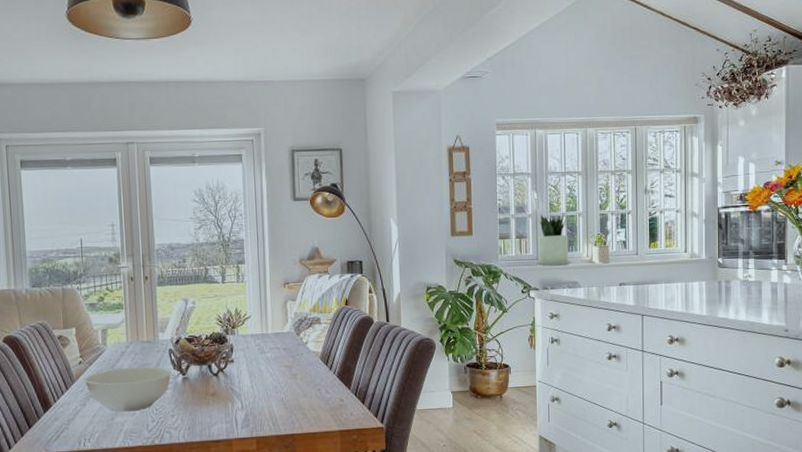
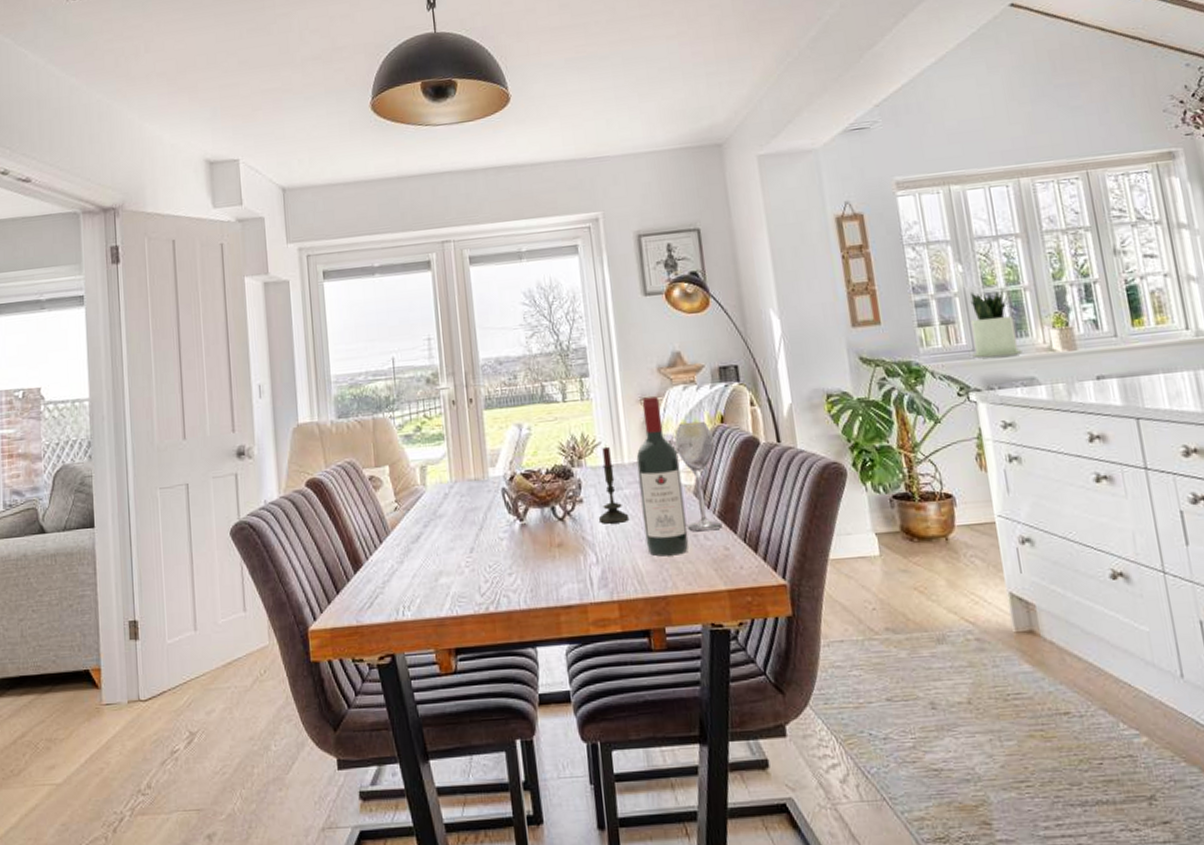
bowl: present [84,366,171,412] -> none [401,511,506,571]
candle: none [245,318,269,379] -> present [598,445,630,524]
wine bottle: none [278,282,314,405] -> present [636,396,689,557]
wineglass: none [309,303,340,387] -> present [674,421,722,532]

